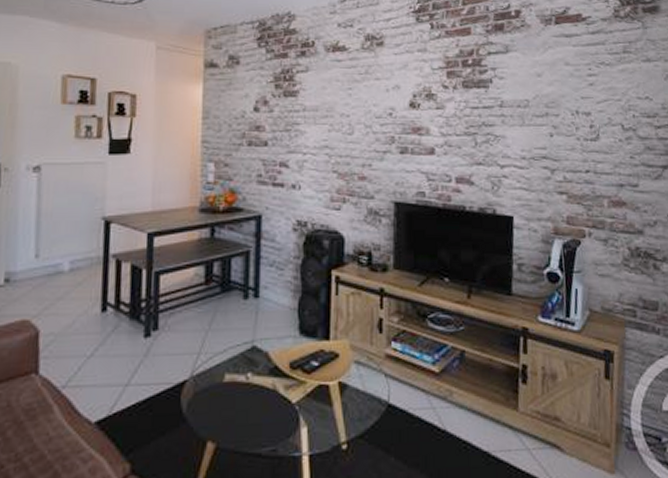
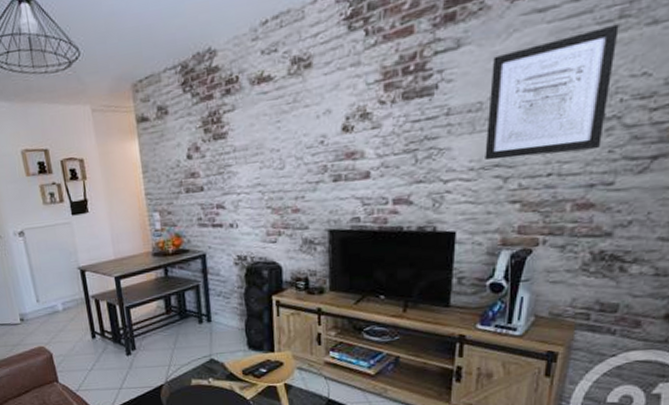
wall art: none [533,56,625,154] -> present [485,24,619,161]

